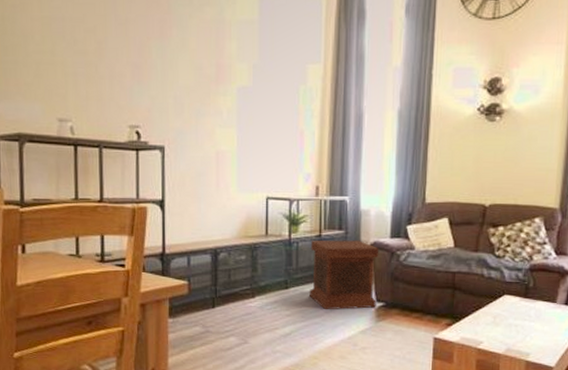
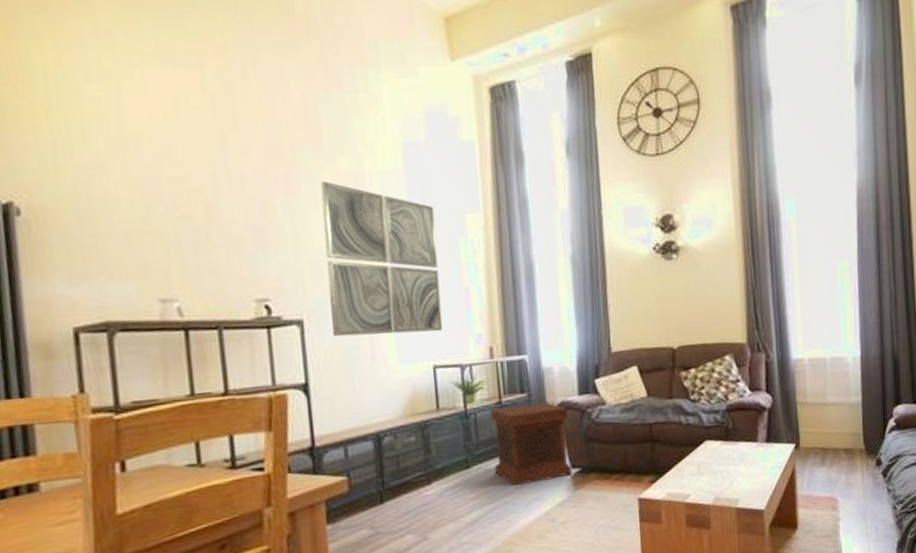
wall art: none [186,28,280,168] -> present [320,181,443,337]

